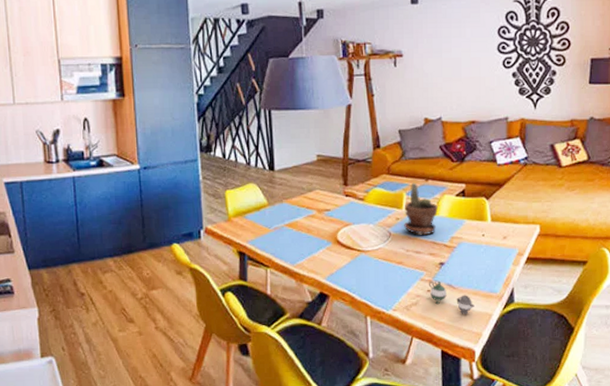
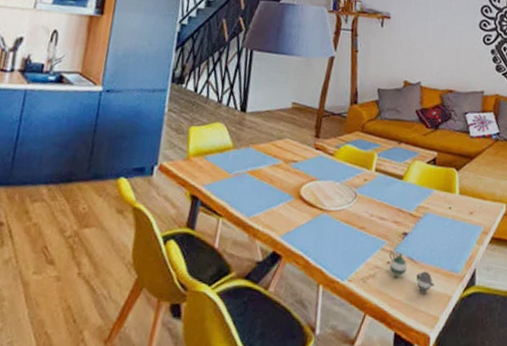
potted plant: present [404,182,438,236] -> none [371,143,408,202]

